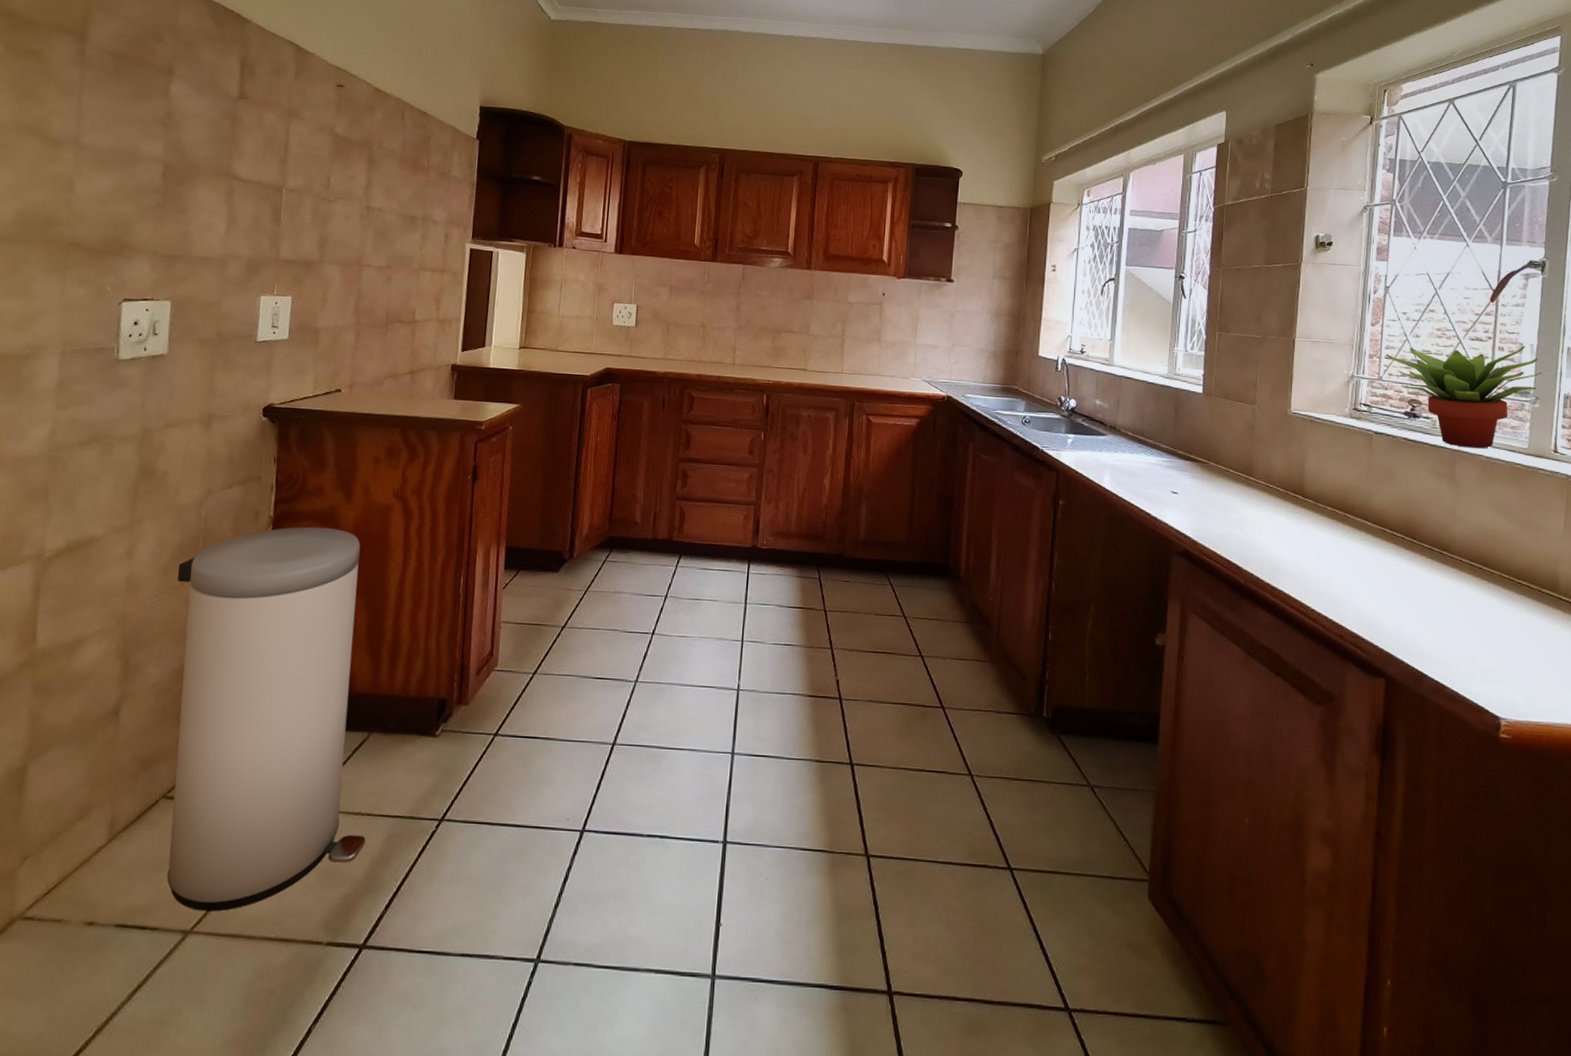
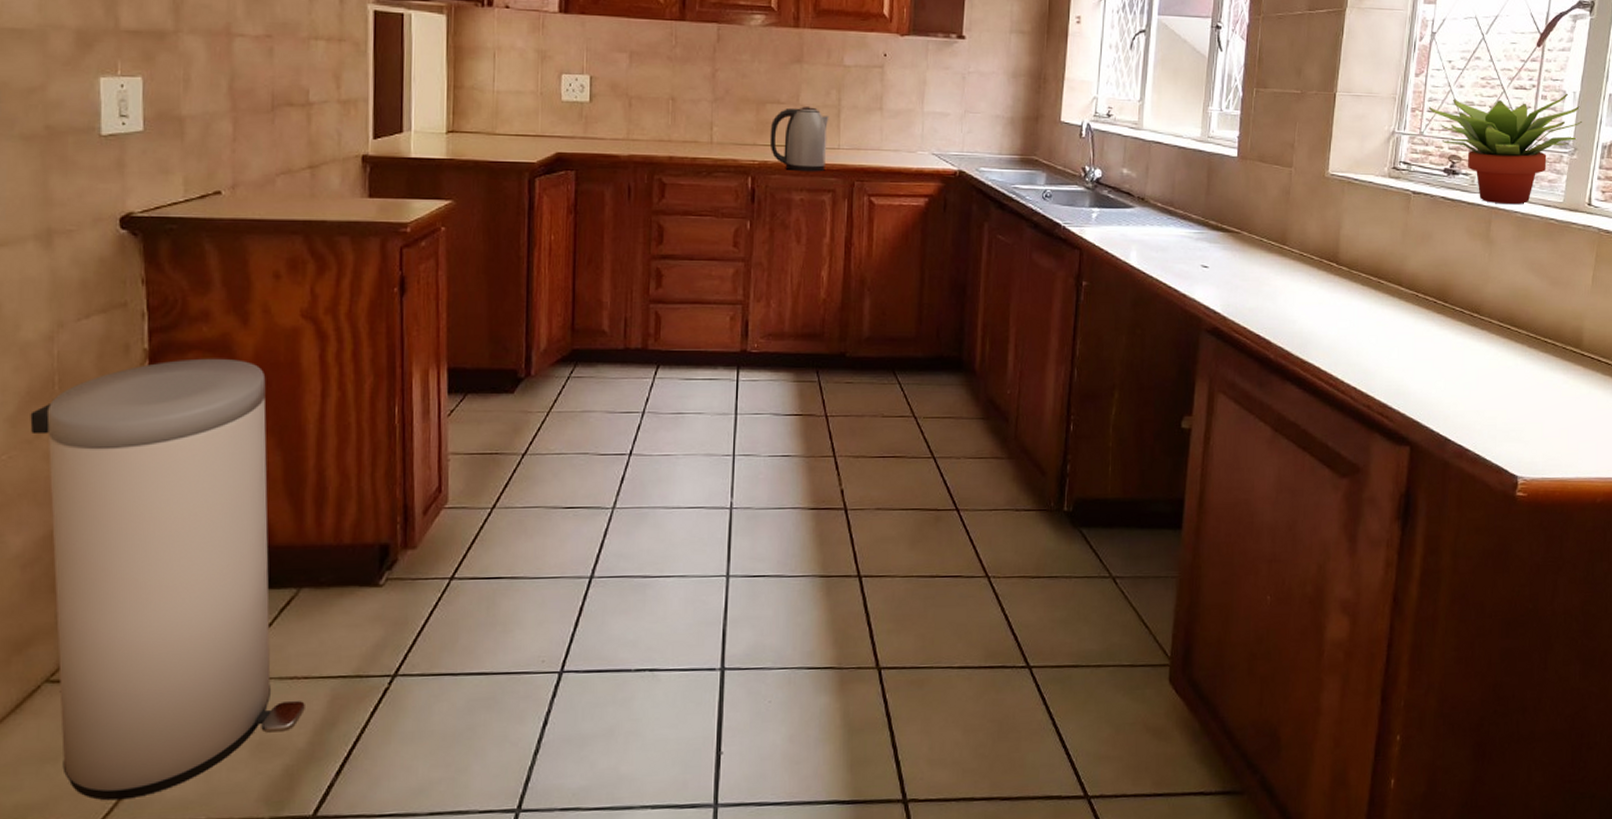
kettle: none [783,336,835,393] -> present [769,106,829,172]

